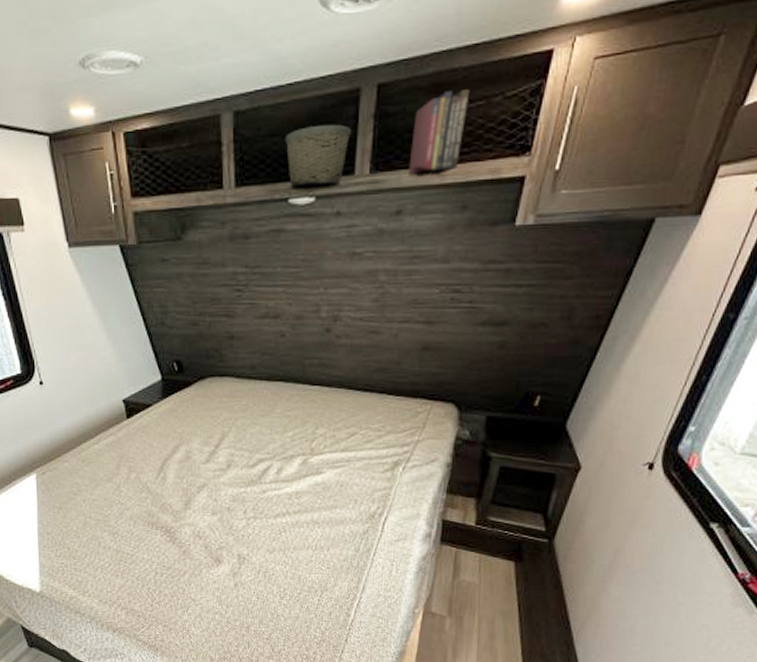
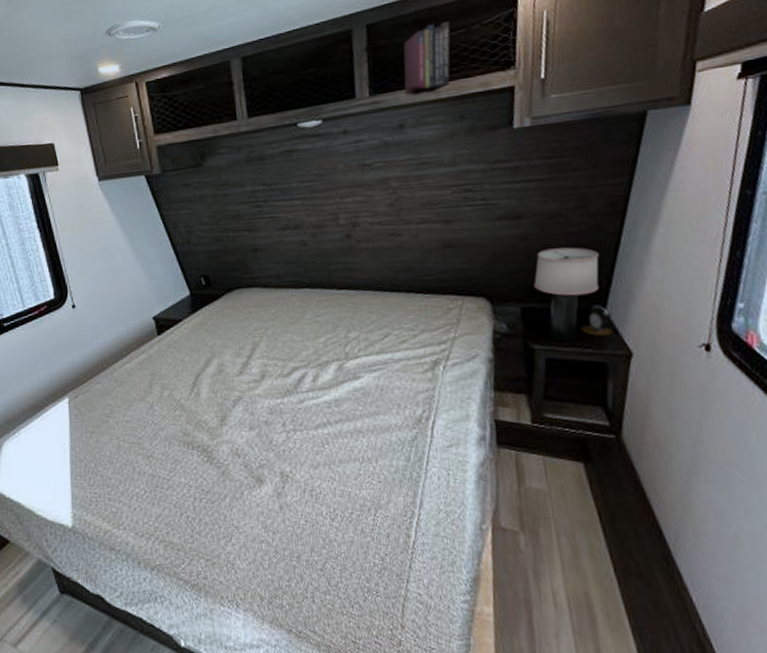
basket: present [285,124,352,191] -> none [289,59,349,116]
table lamp: none [502,359,572,452] -> present [533,247,599,342]
alarm clock: none [539,418,570,449] -> present [581,305,614,337]

